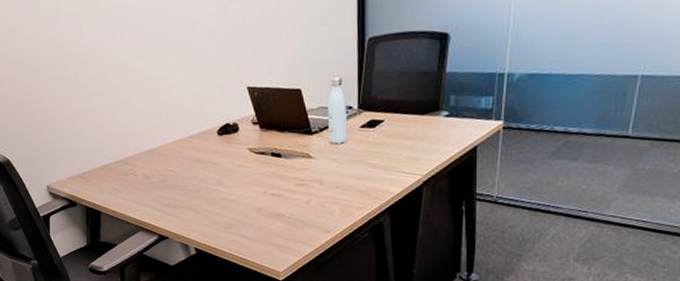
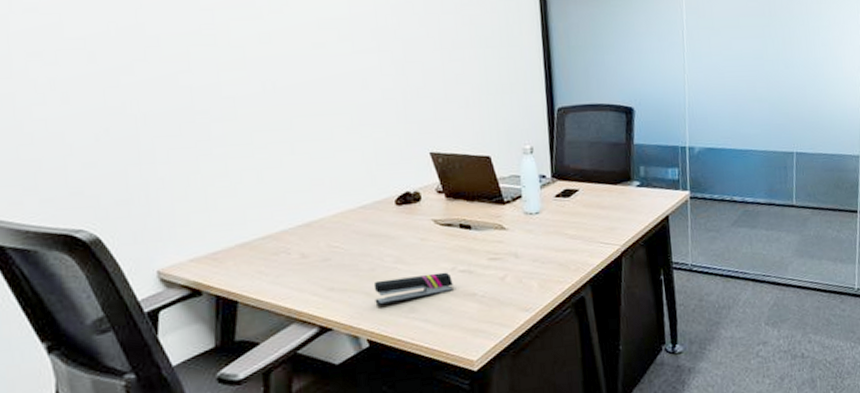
stapler: none [199,195,264,222] -> present [373,272,453,307]

